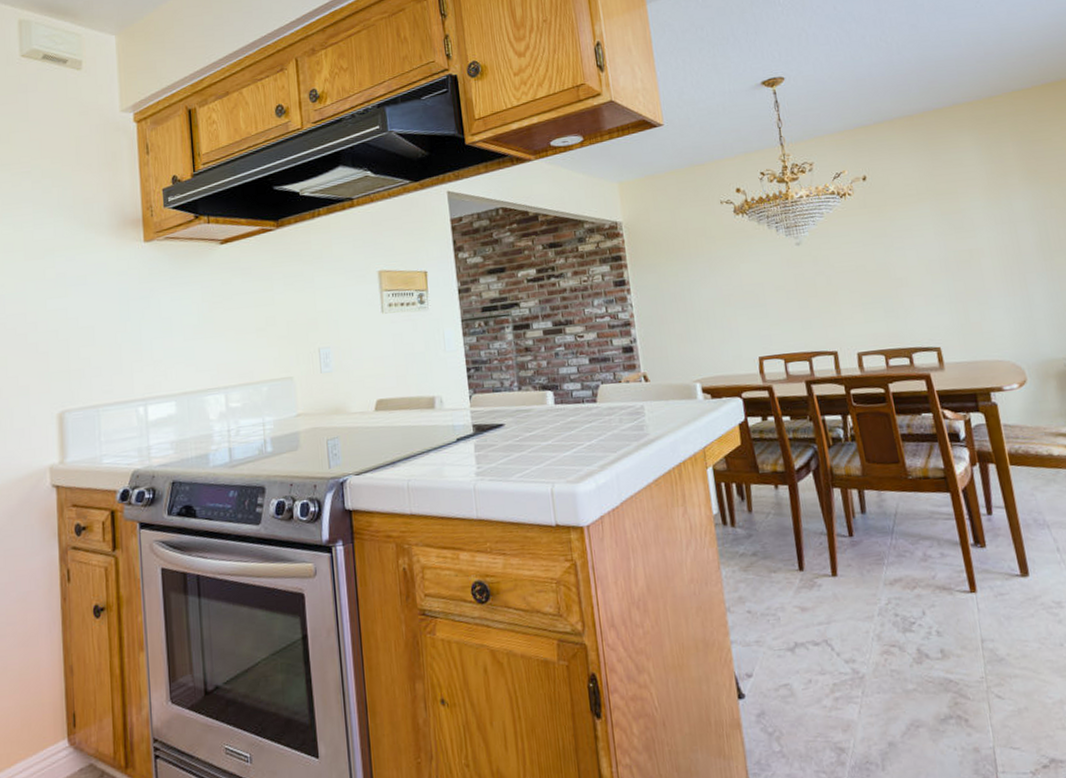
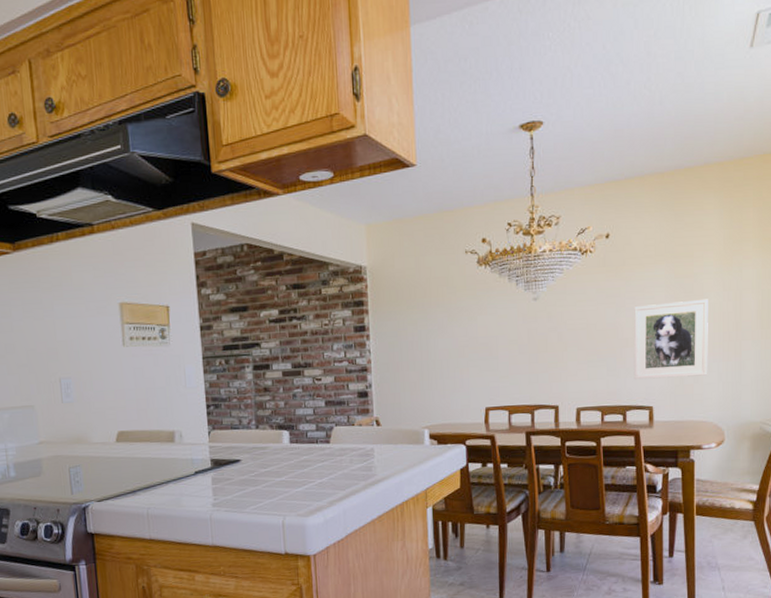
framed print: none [903,233,994,321] -> present [633,299,708,380]

